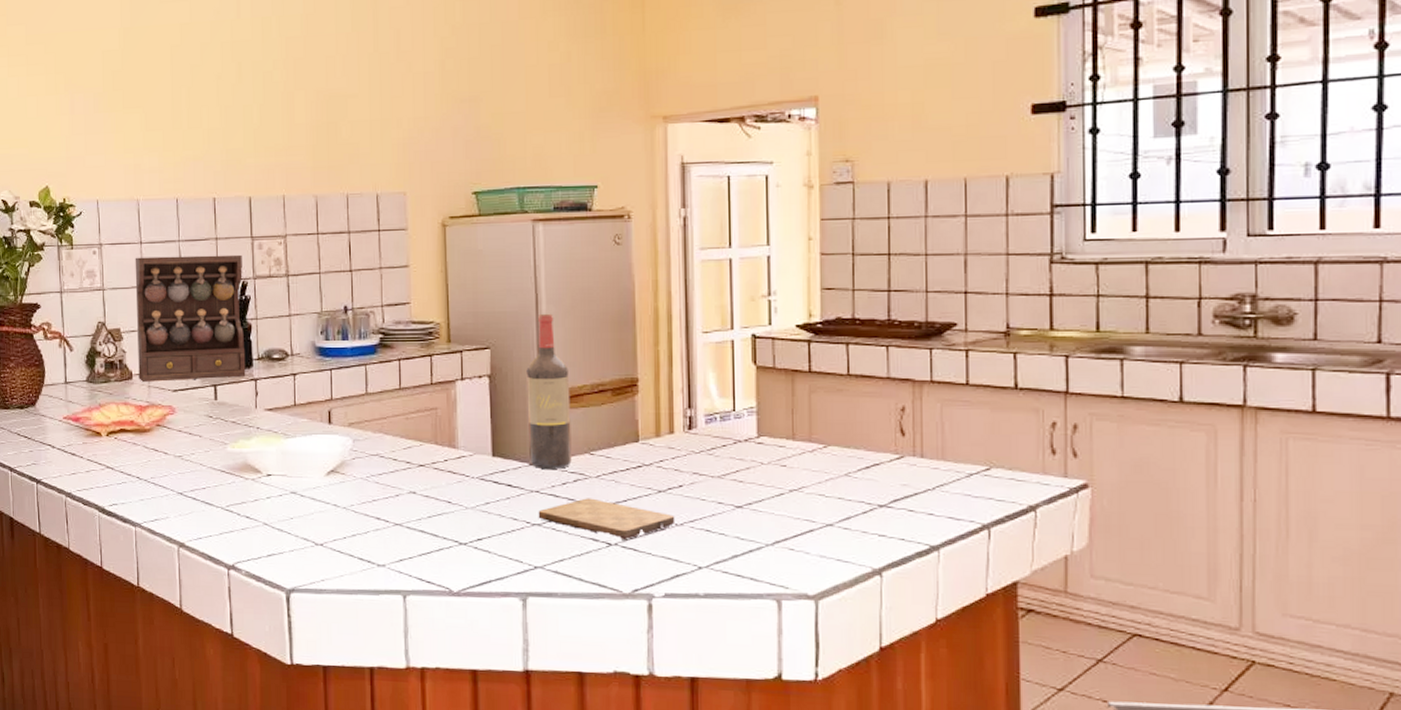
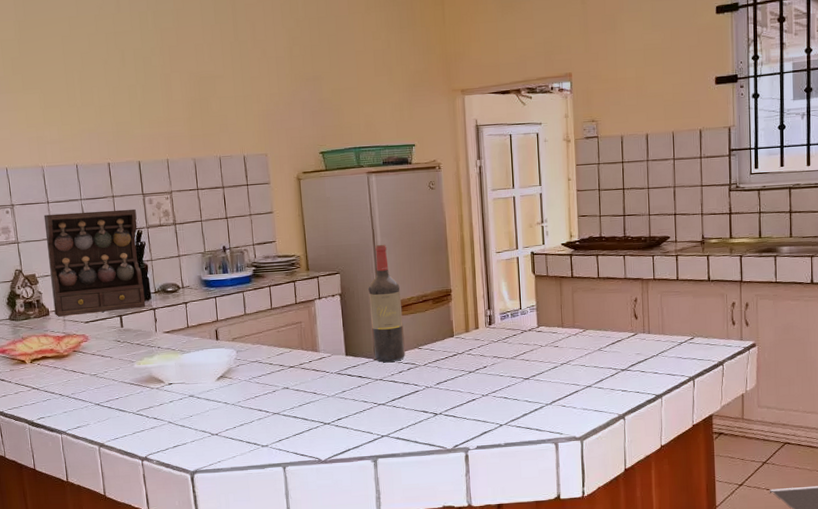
cutting board: present [538,498,676,539] -> none [382,381,482,410]

